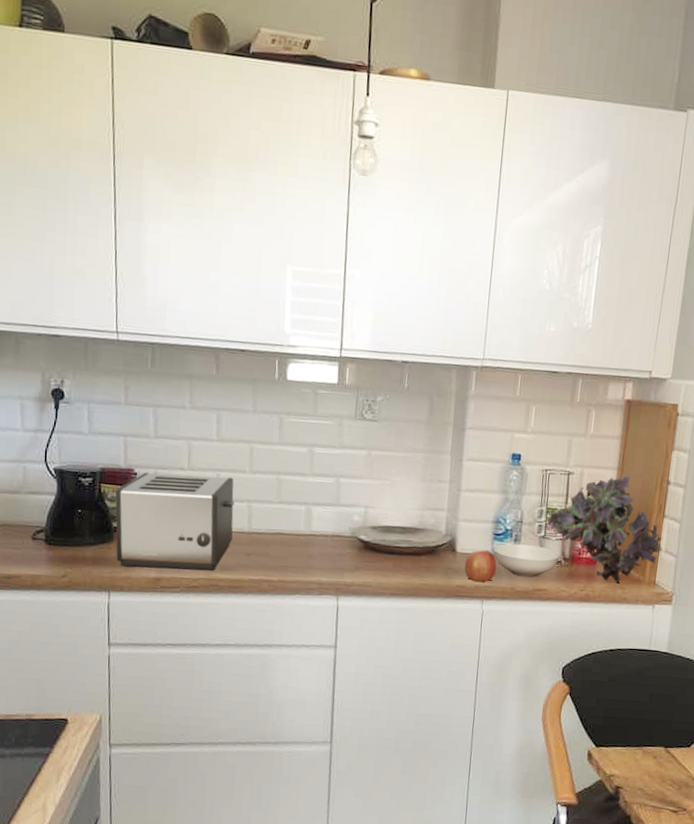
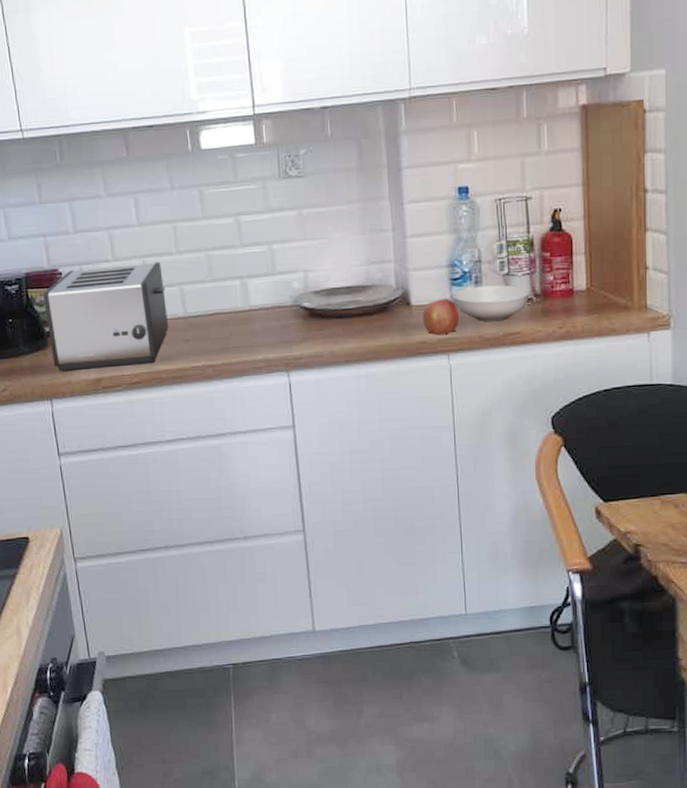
plant: present [546,476,662,584] -> none [509,190,648,314]

